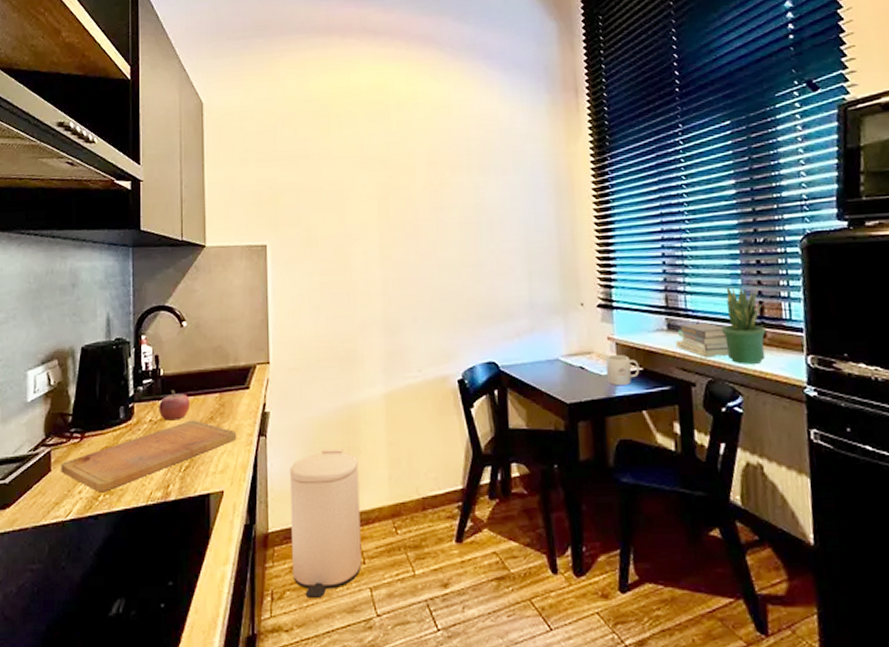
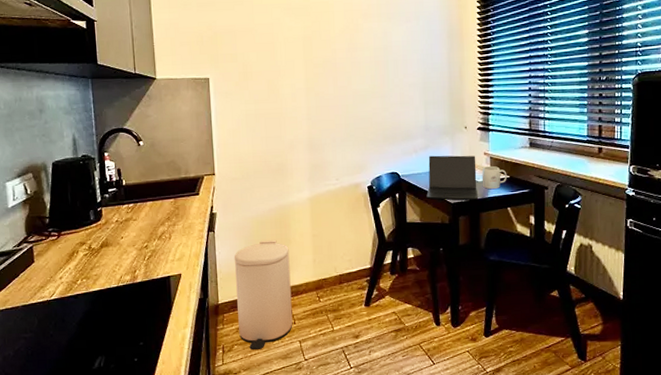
cutting board: present [61,420,237,493] -> none [43,220,190,278]
fruit: present [159,390,191,421] -> none [123,196,150,221]
laptop: none [534,340,602,401] -> present [426,155,478,201]
books: present [675,322,730,357] -> none [534,141,574,167]
planter: present [721,287,766,364] -> none [569,114,602,173]

